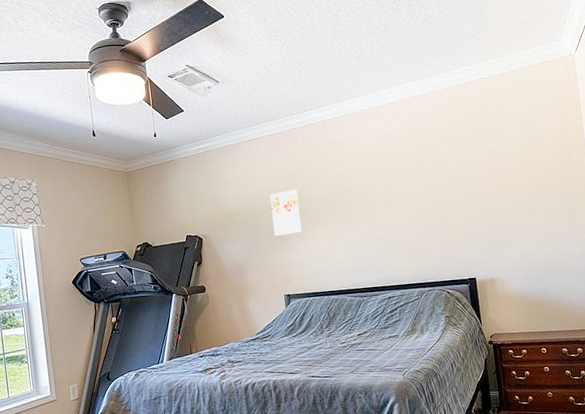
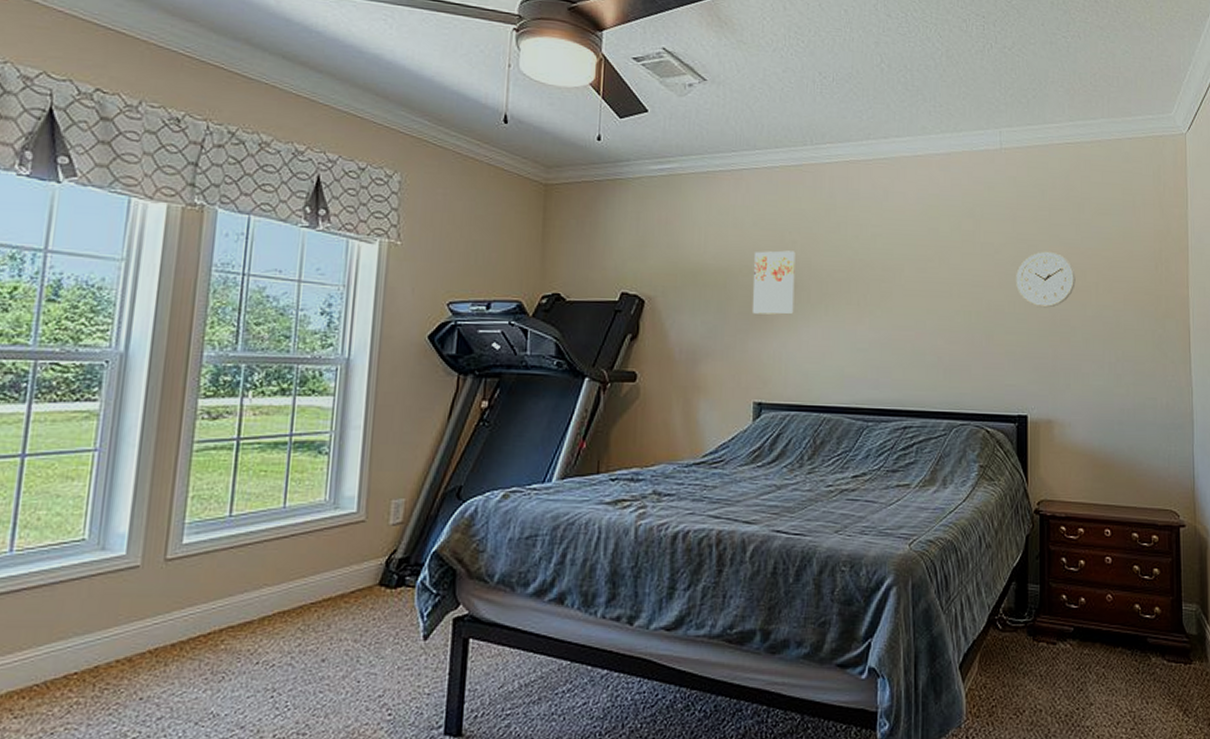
wall clock: none [455,159,501,201] -> present [1016,251,1076,308]

